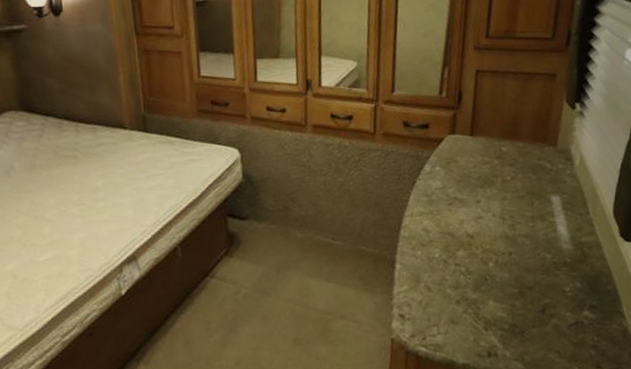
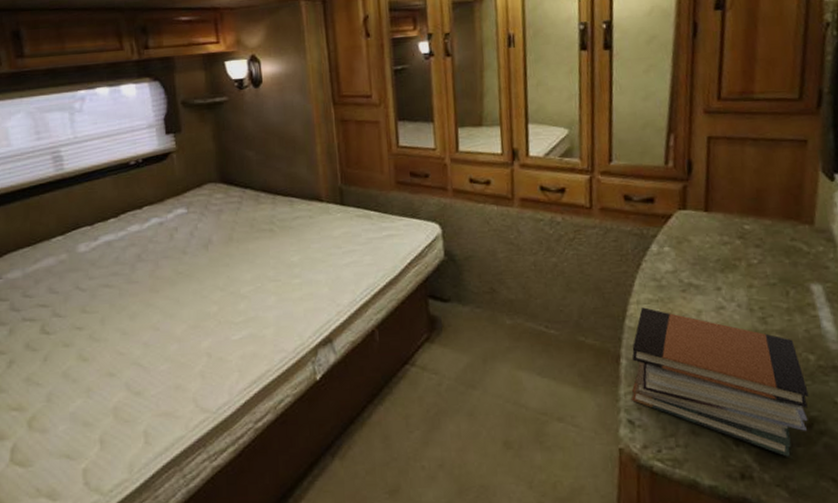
book stack: none [403,219,544,337] -> present [631,307,809,457]

